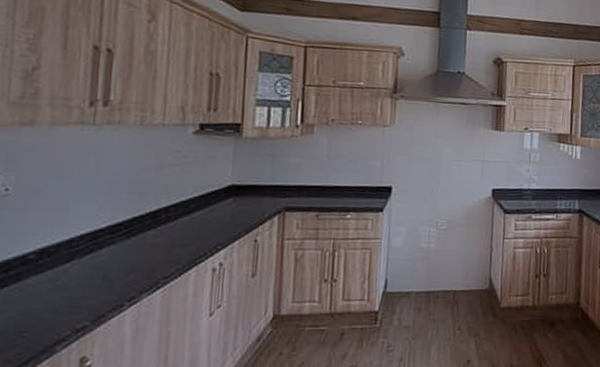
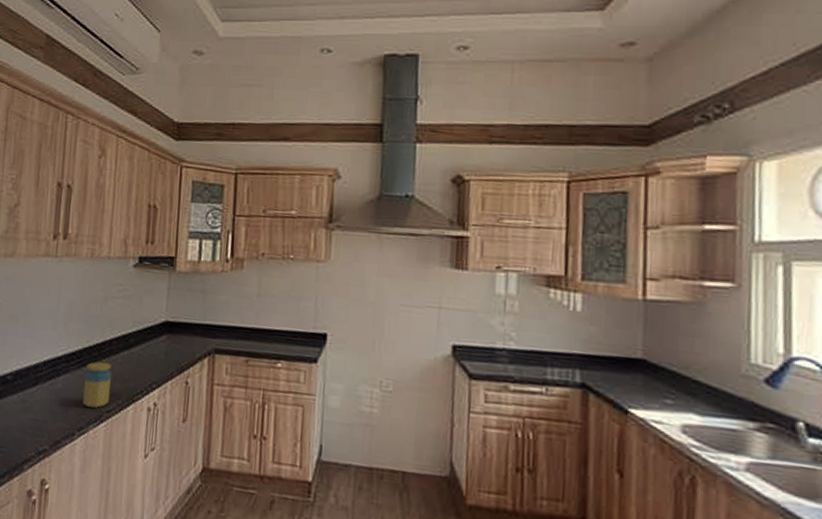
jar: none [133,229,169,277] -> present [82,362,112,409]

